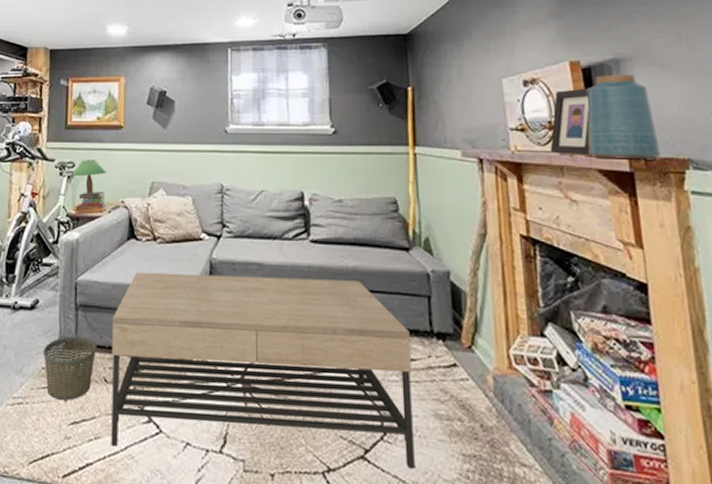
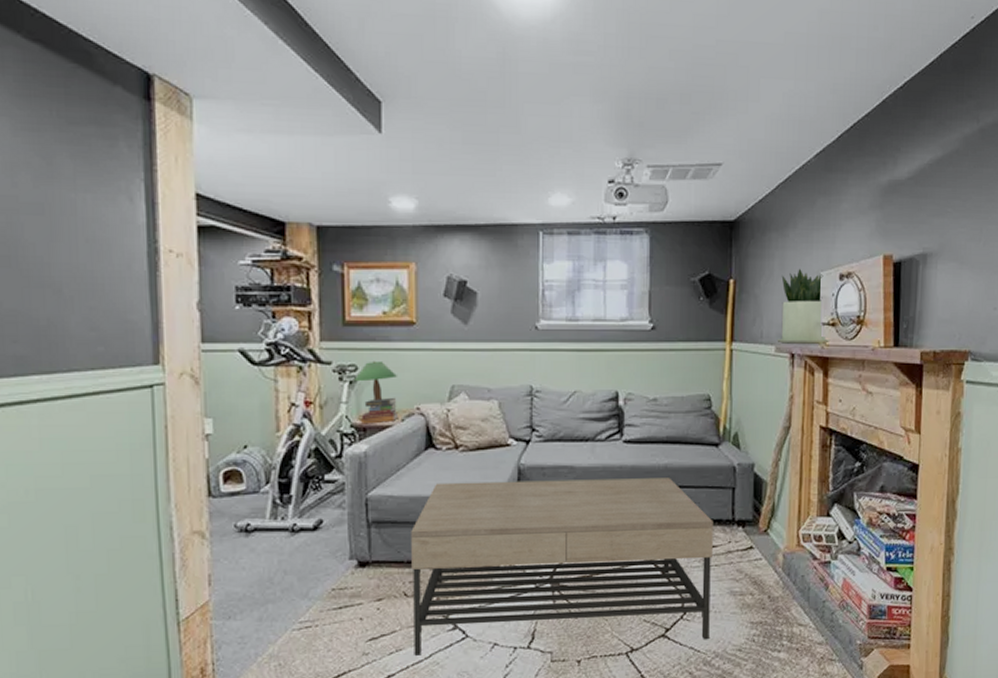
basket: present [43,336,97,400] -> none [331,553,395,619]
planter: none [460,75,521,150] -> present [777,268,831,345]
picture frame: present [550,88,592,156] -> none [856,282,898,350]
vase: present [587,74,661,160] -> none [888,269,948,352]

